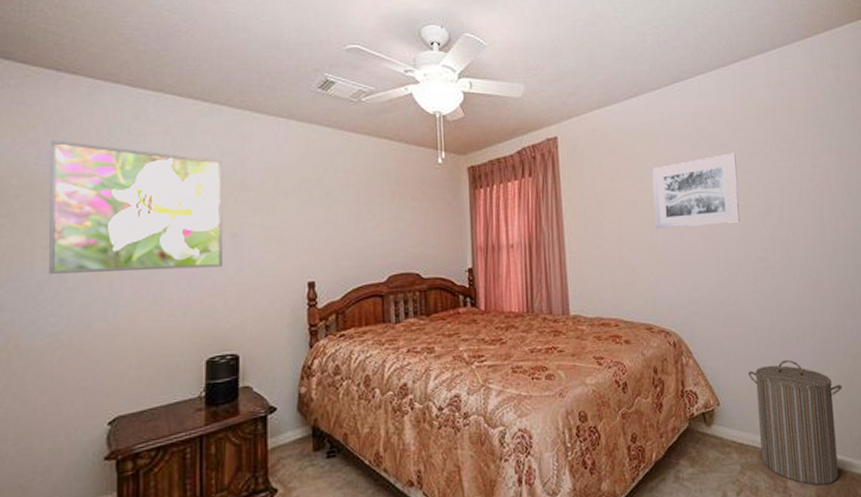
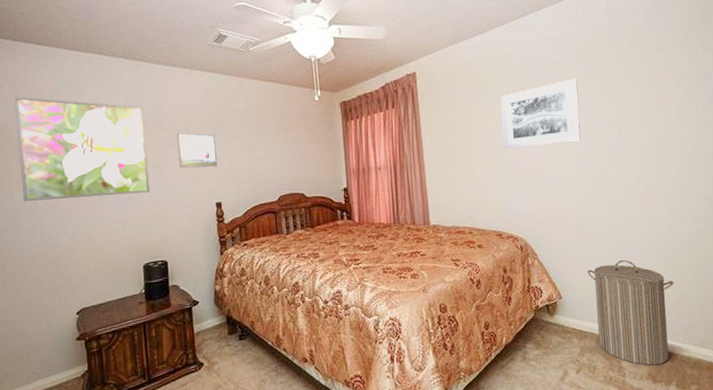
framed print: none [263,194,313,239] -> present [176,132,217,168]

